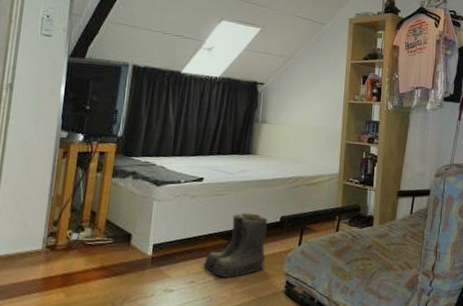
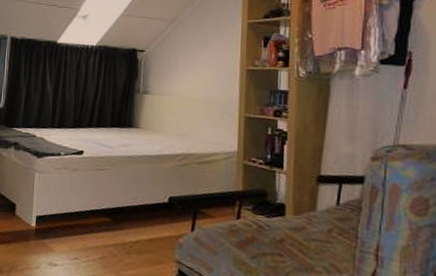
boots: present [203,212,268,277] -> none [86,190,155,259]

